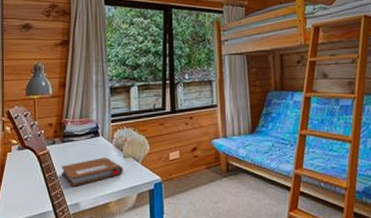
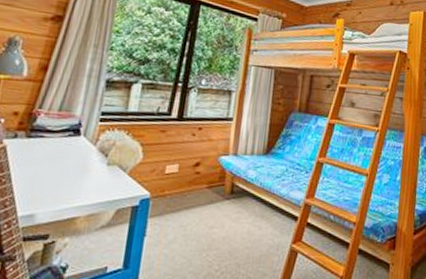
notebook: present [61,157,123,187] -> none [17,161,104,194]

